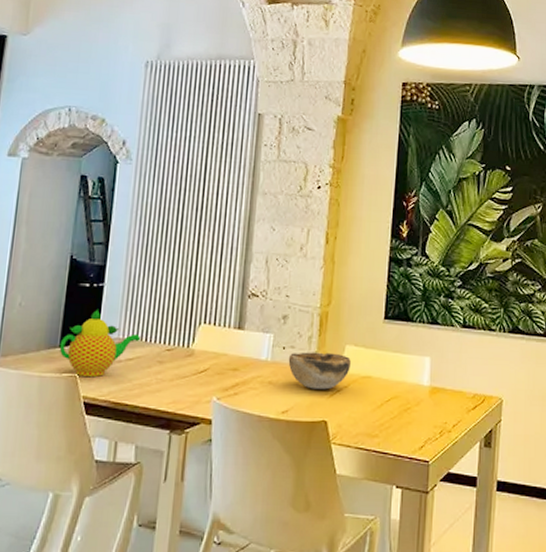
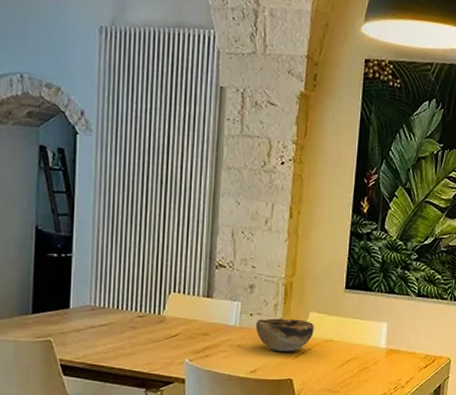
teapot: present [59,309,141,377] -> none [32,278,113,341]

